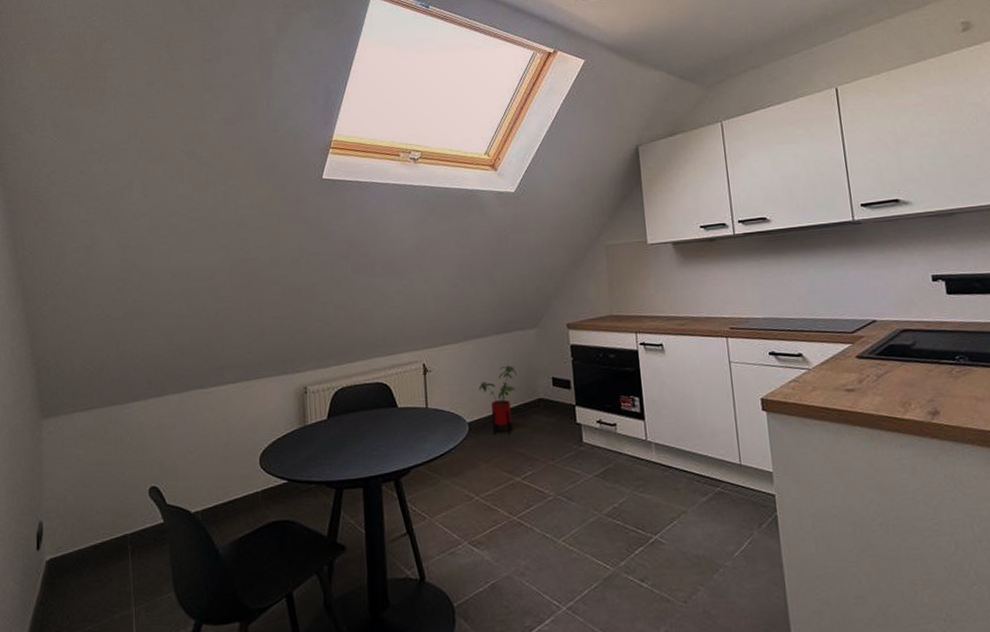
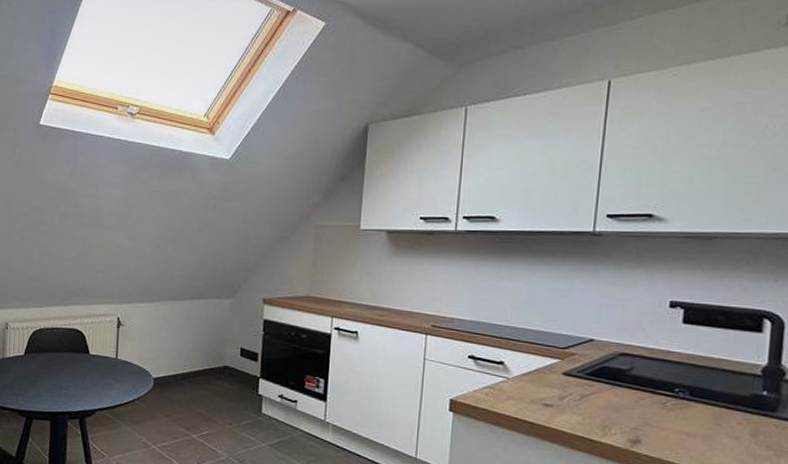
house plant: present [478,365,518,435] -> none [168,330,207,395]

